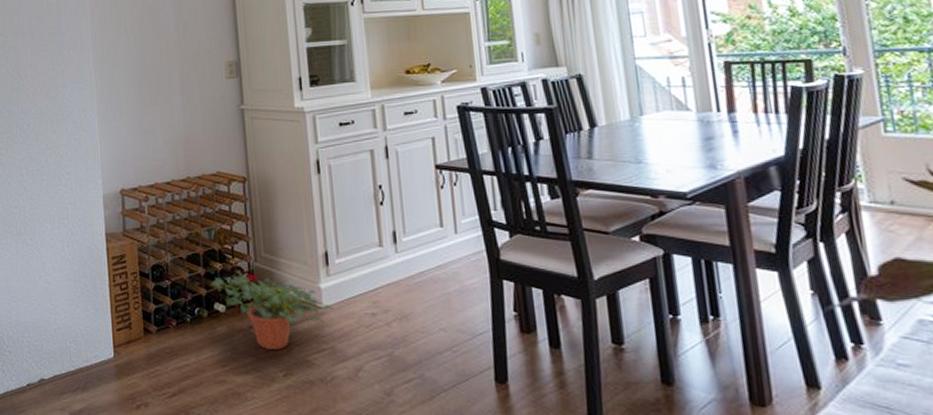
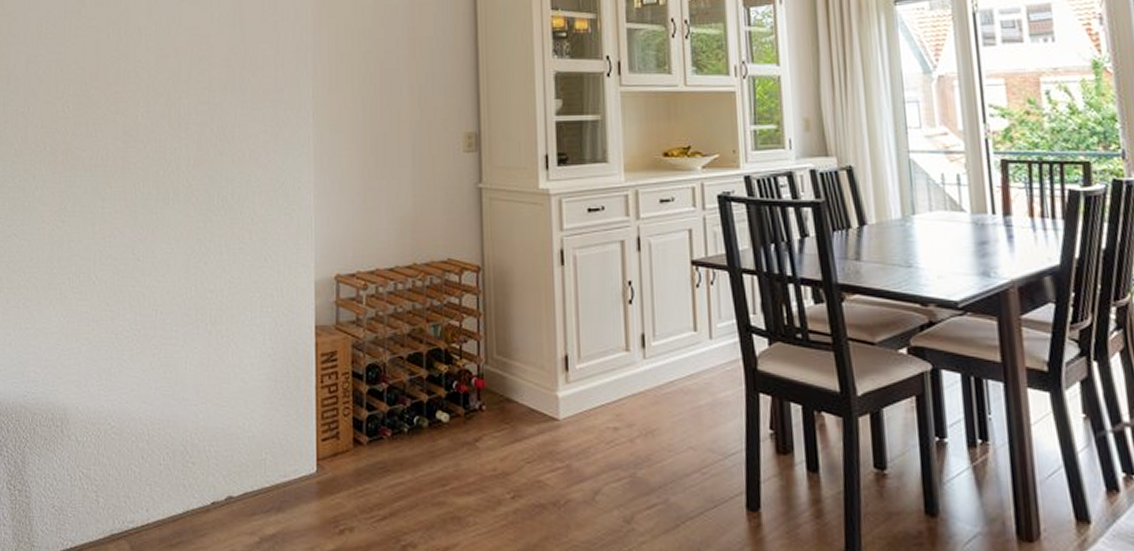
potted plant: present [210,269,334,350] -> none [433,373,572,467]

